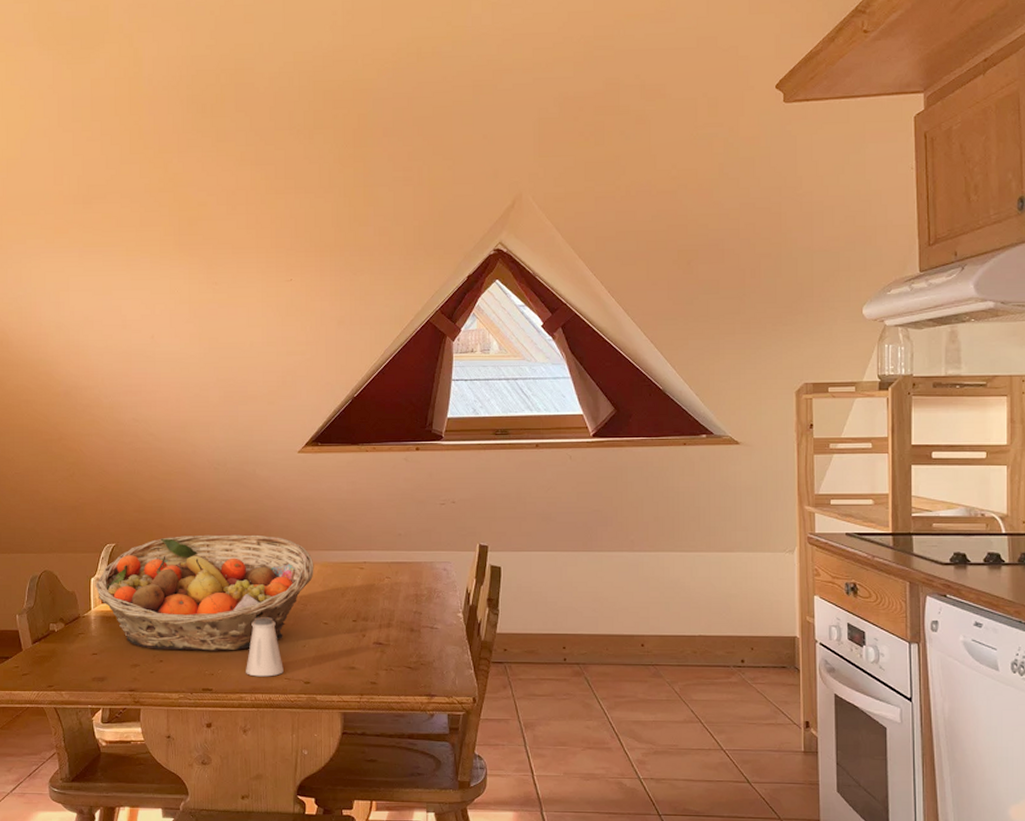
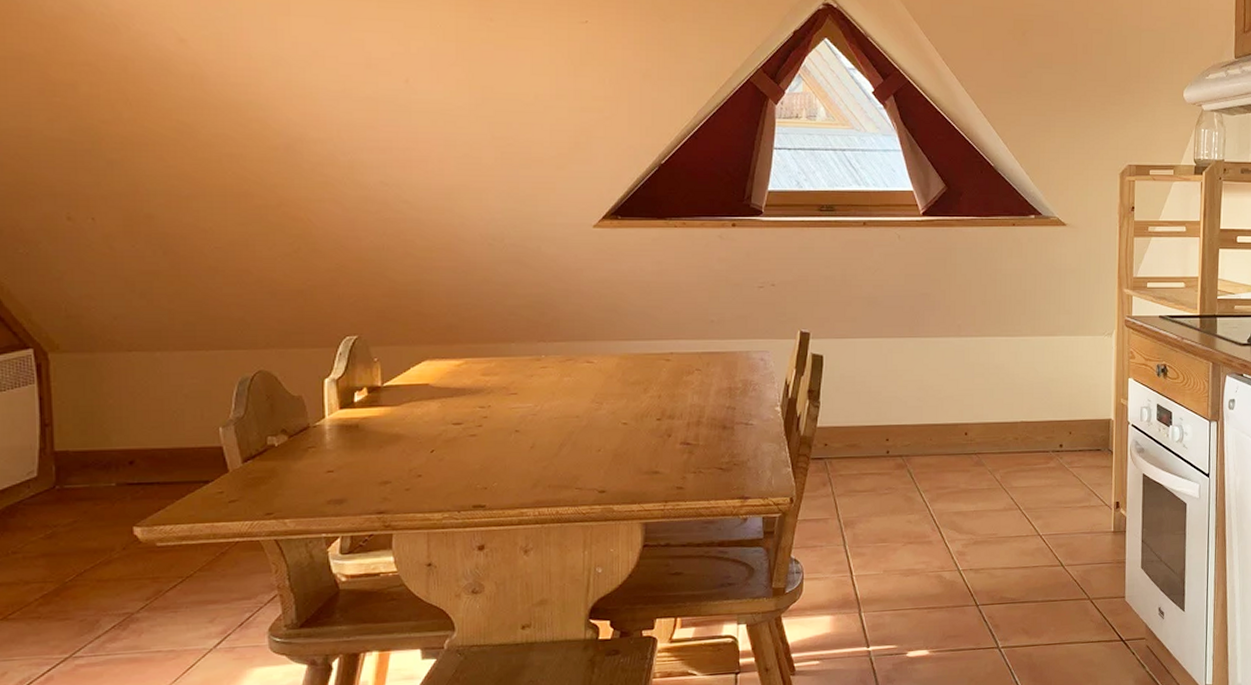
fruit basket: present [95,534,314,651] -> none [330,323,612,462]
saltshaker: present [246,617,284,677] -> none [528,419,574,488]

